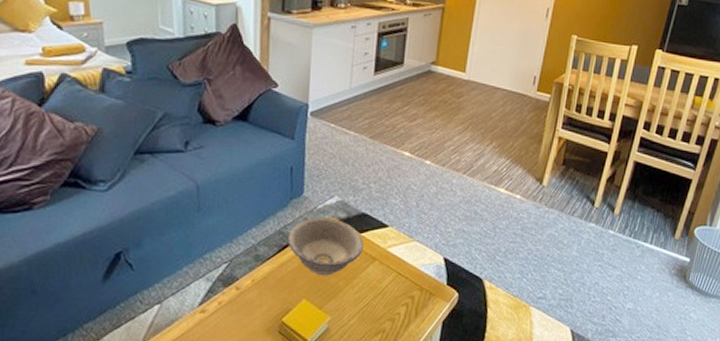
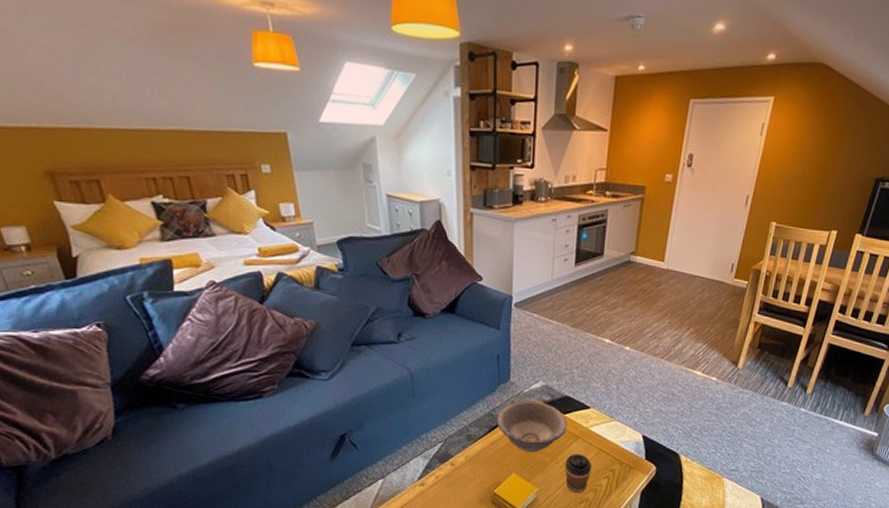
coffee cup: none [360,278,389,323] -> present [565,454,592,493]

